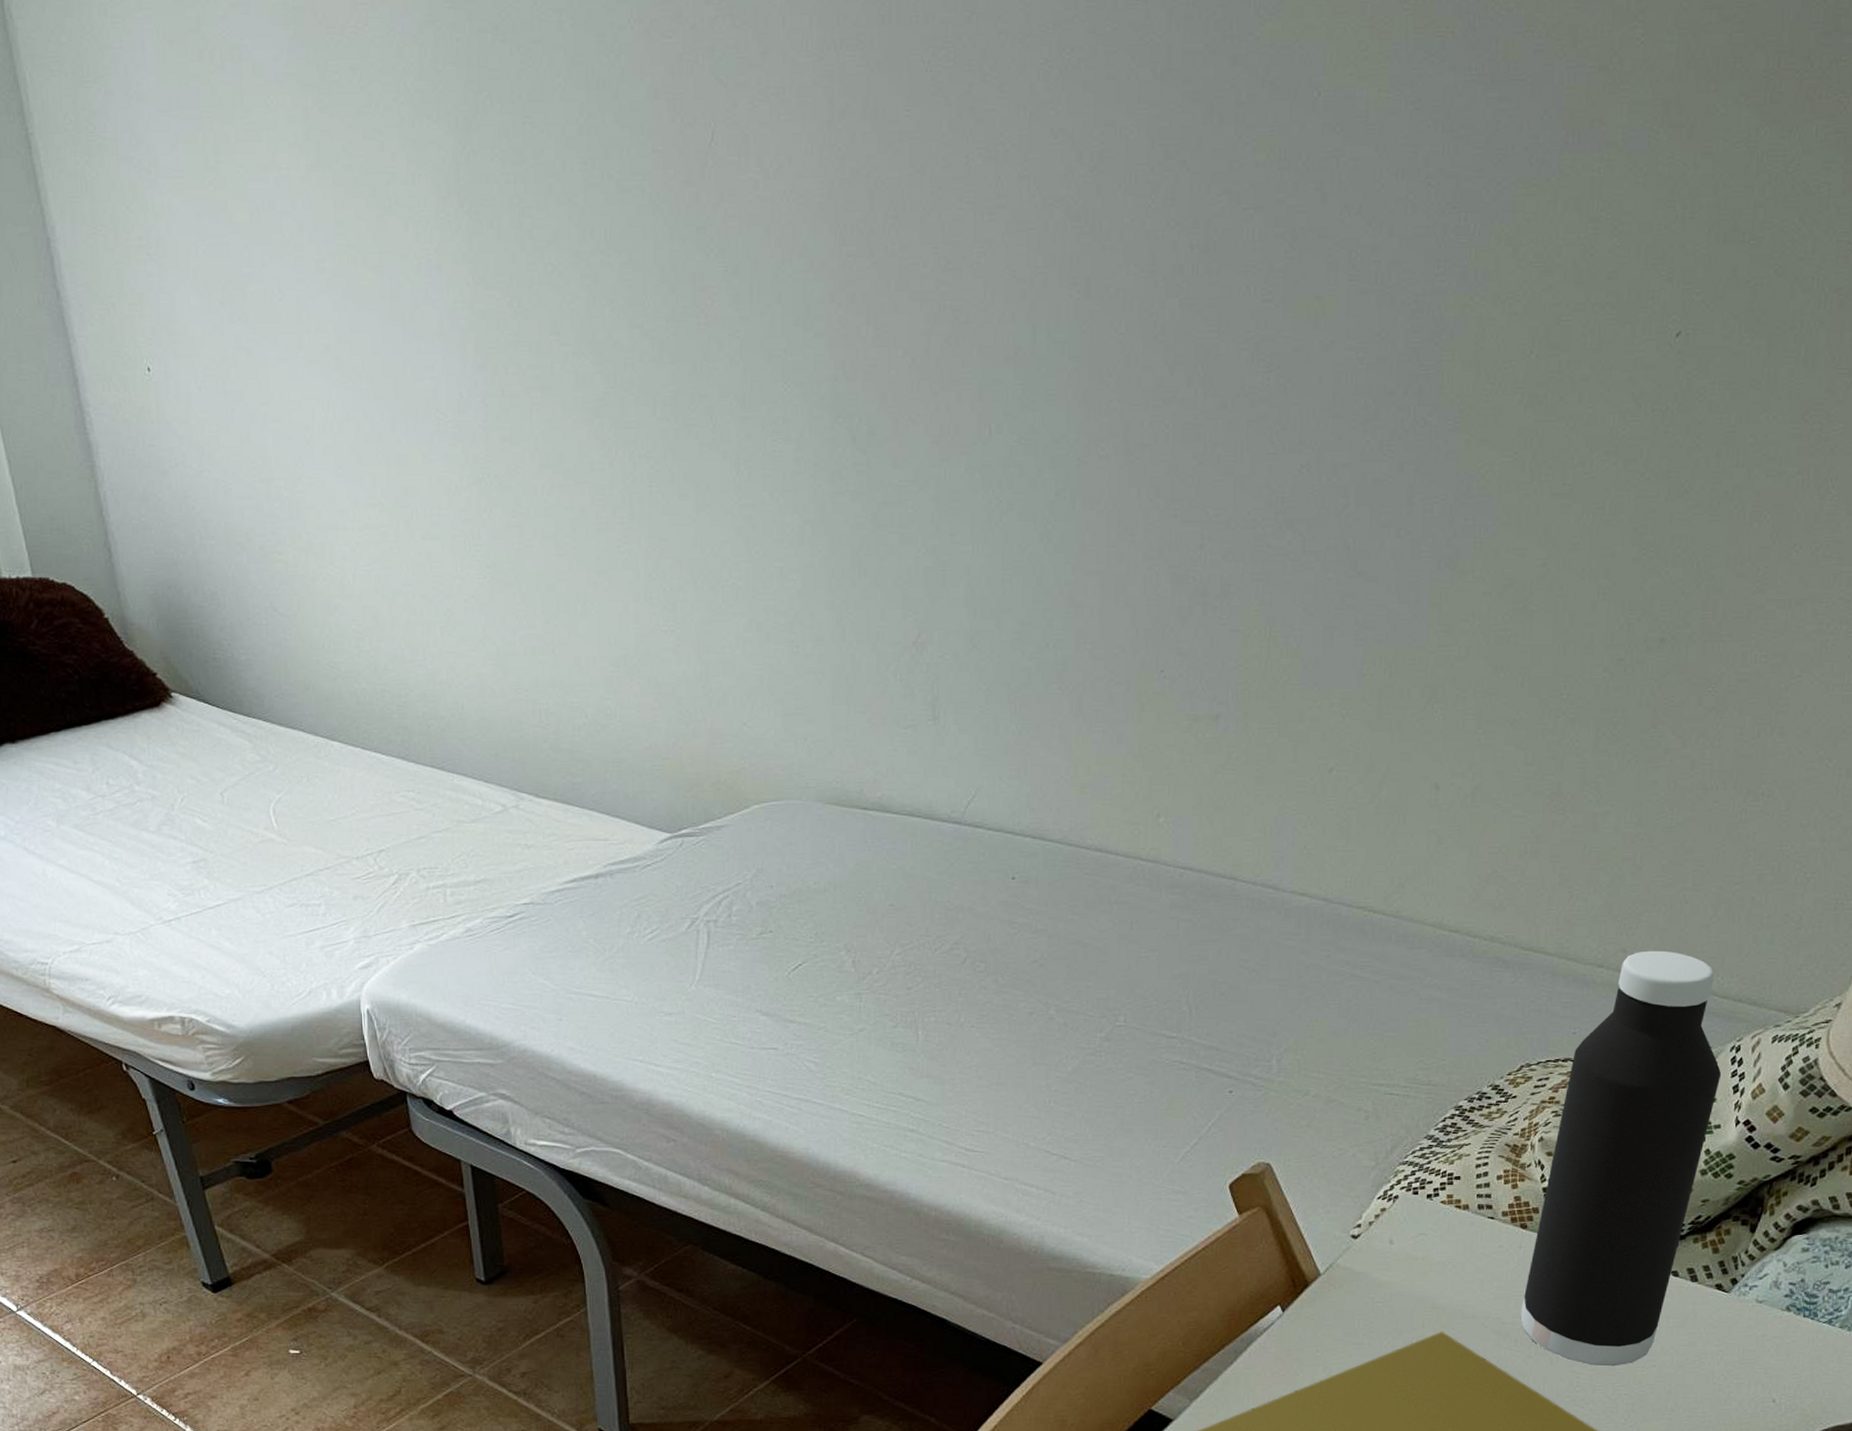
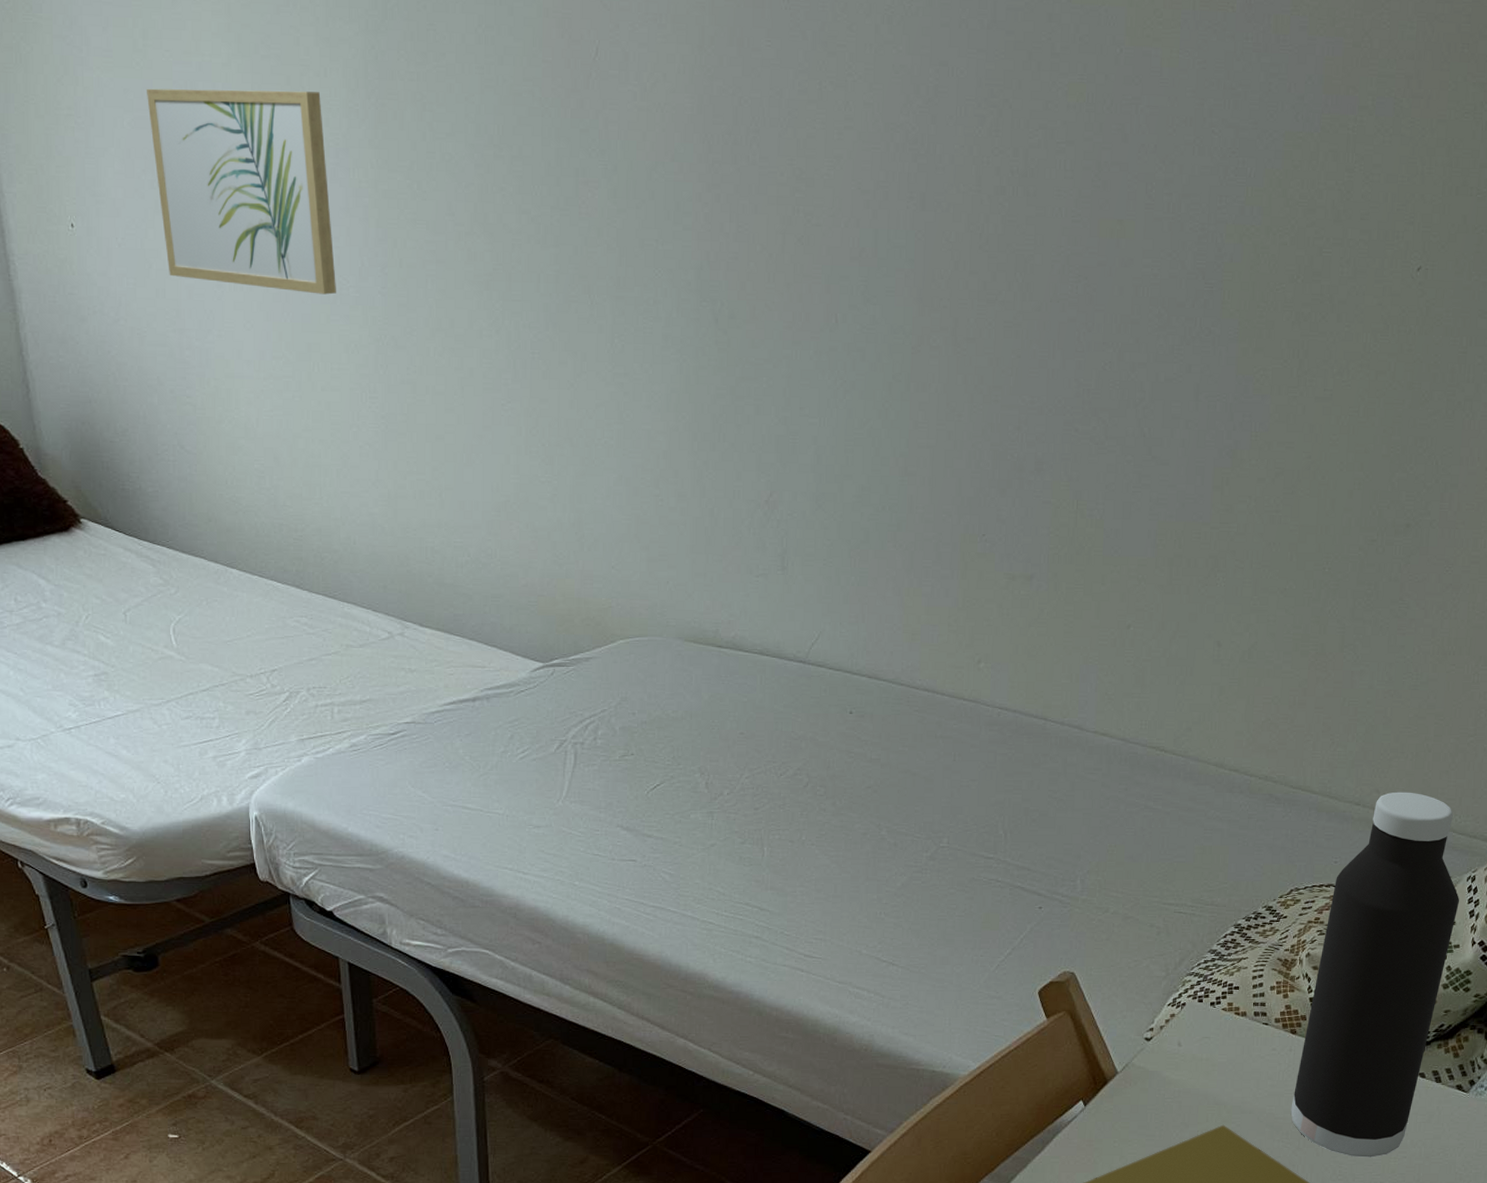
wall art: none [220,203,433,432] -> present [146,88,336,295]

